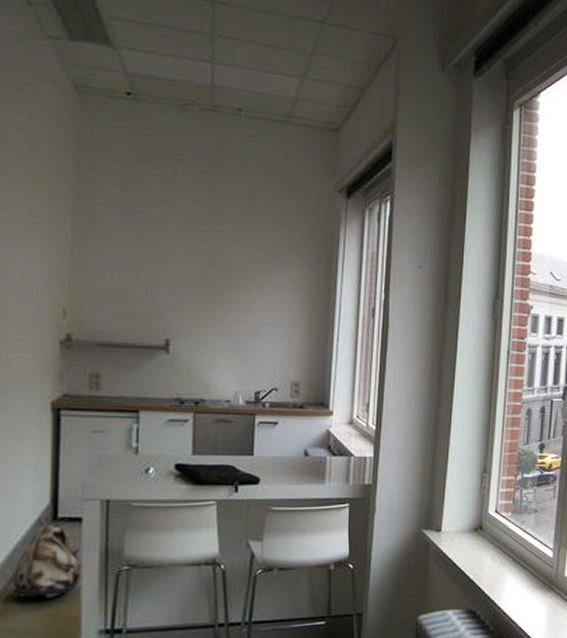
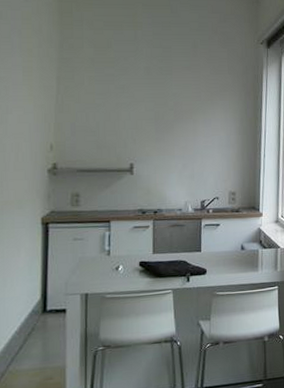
backpack: present [12,517,84,600] -> none [10,310,68,378]

